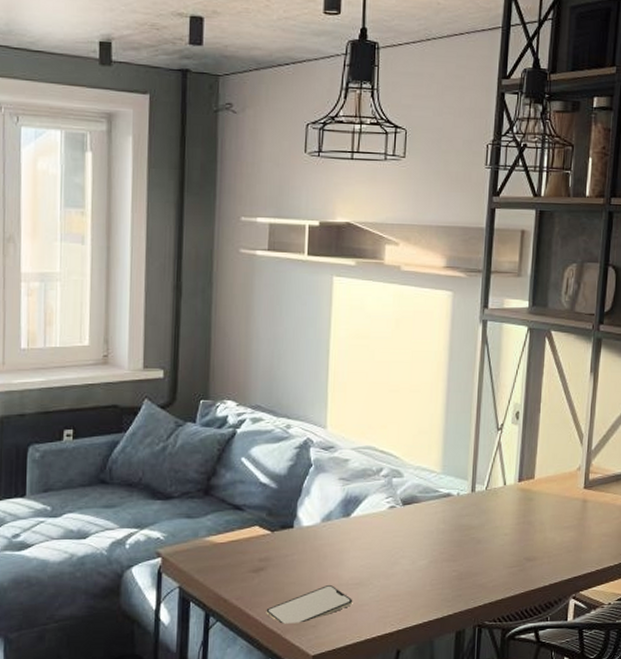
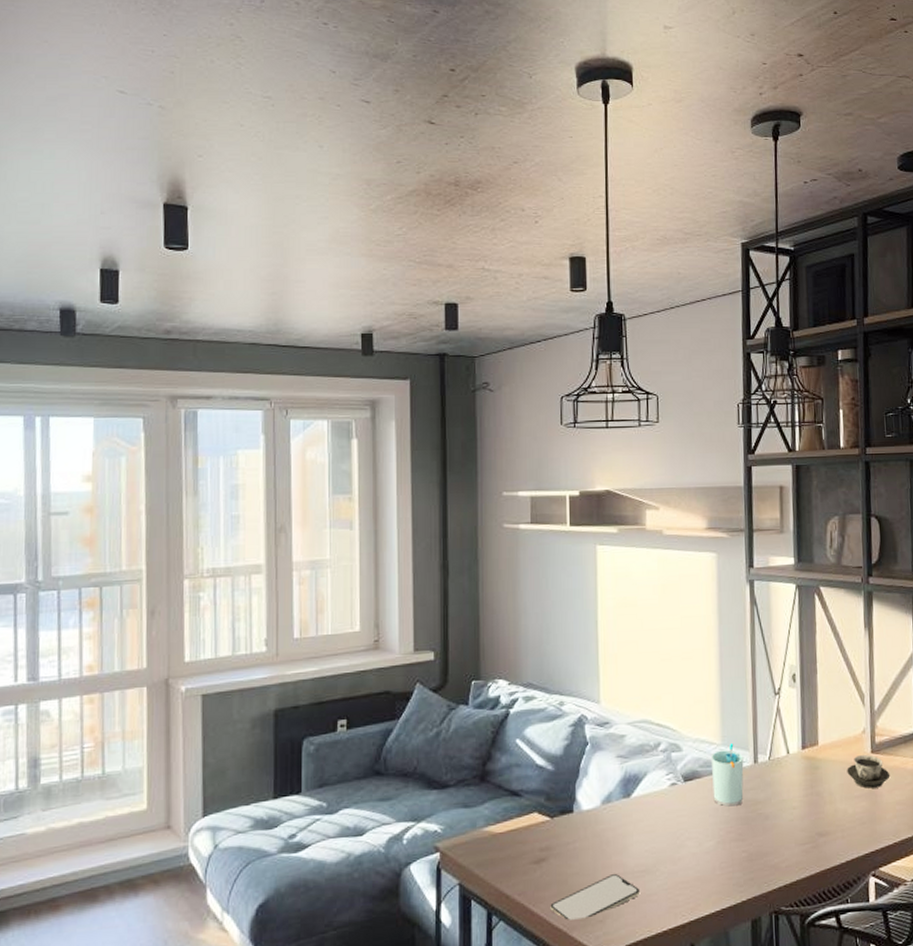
cup: none [429,472,462,530] -> present [710,742,744,807]
cup: none [559,489,600,520] -> present [847,754,890,789]

